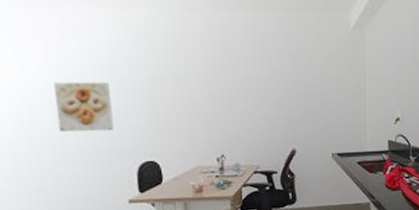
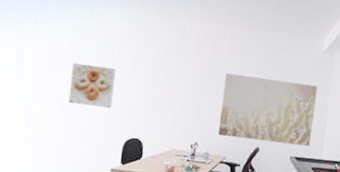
wall art: none [242,69,352,143] -> present [217,73,318,146]

